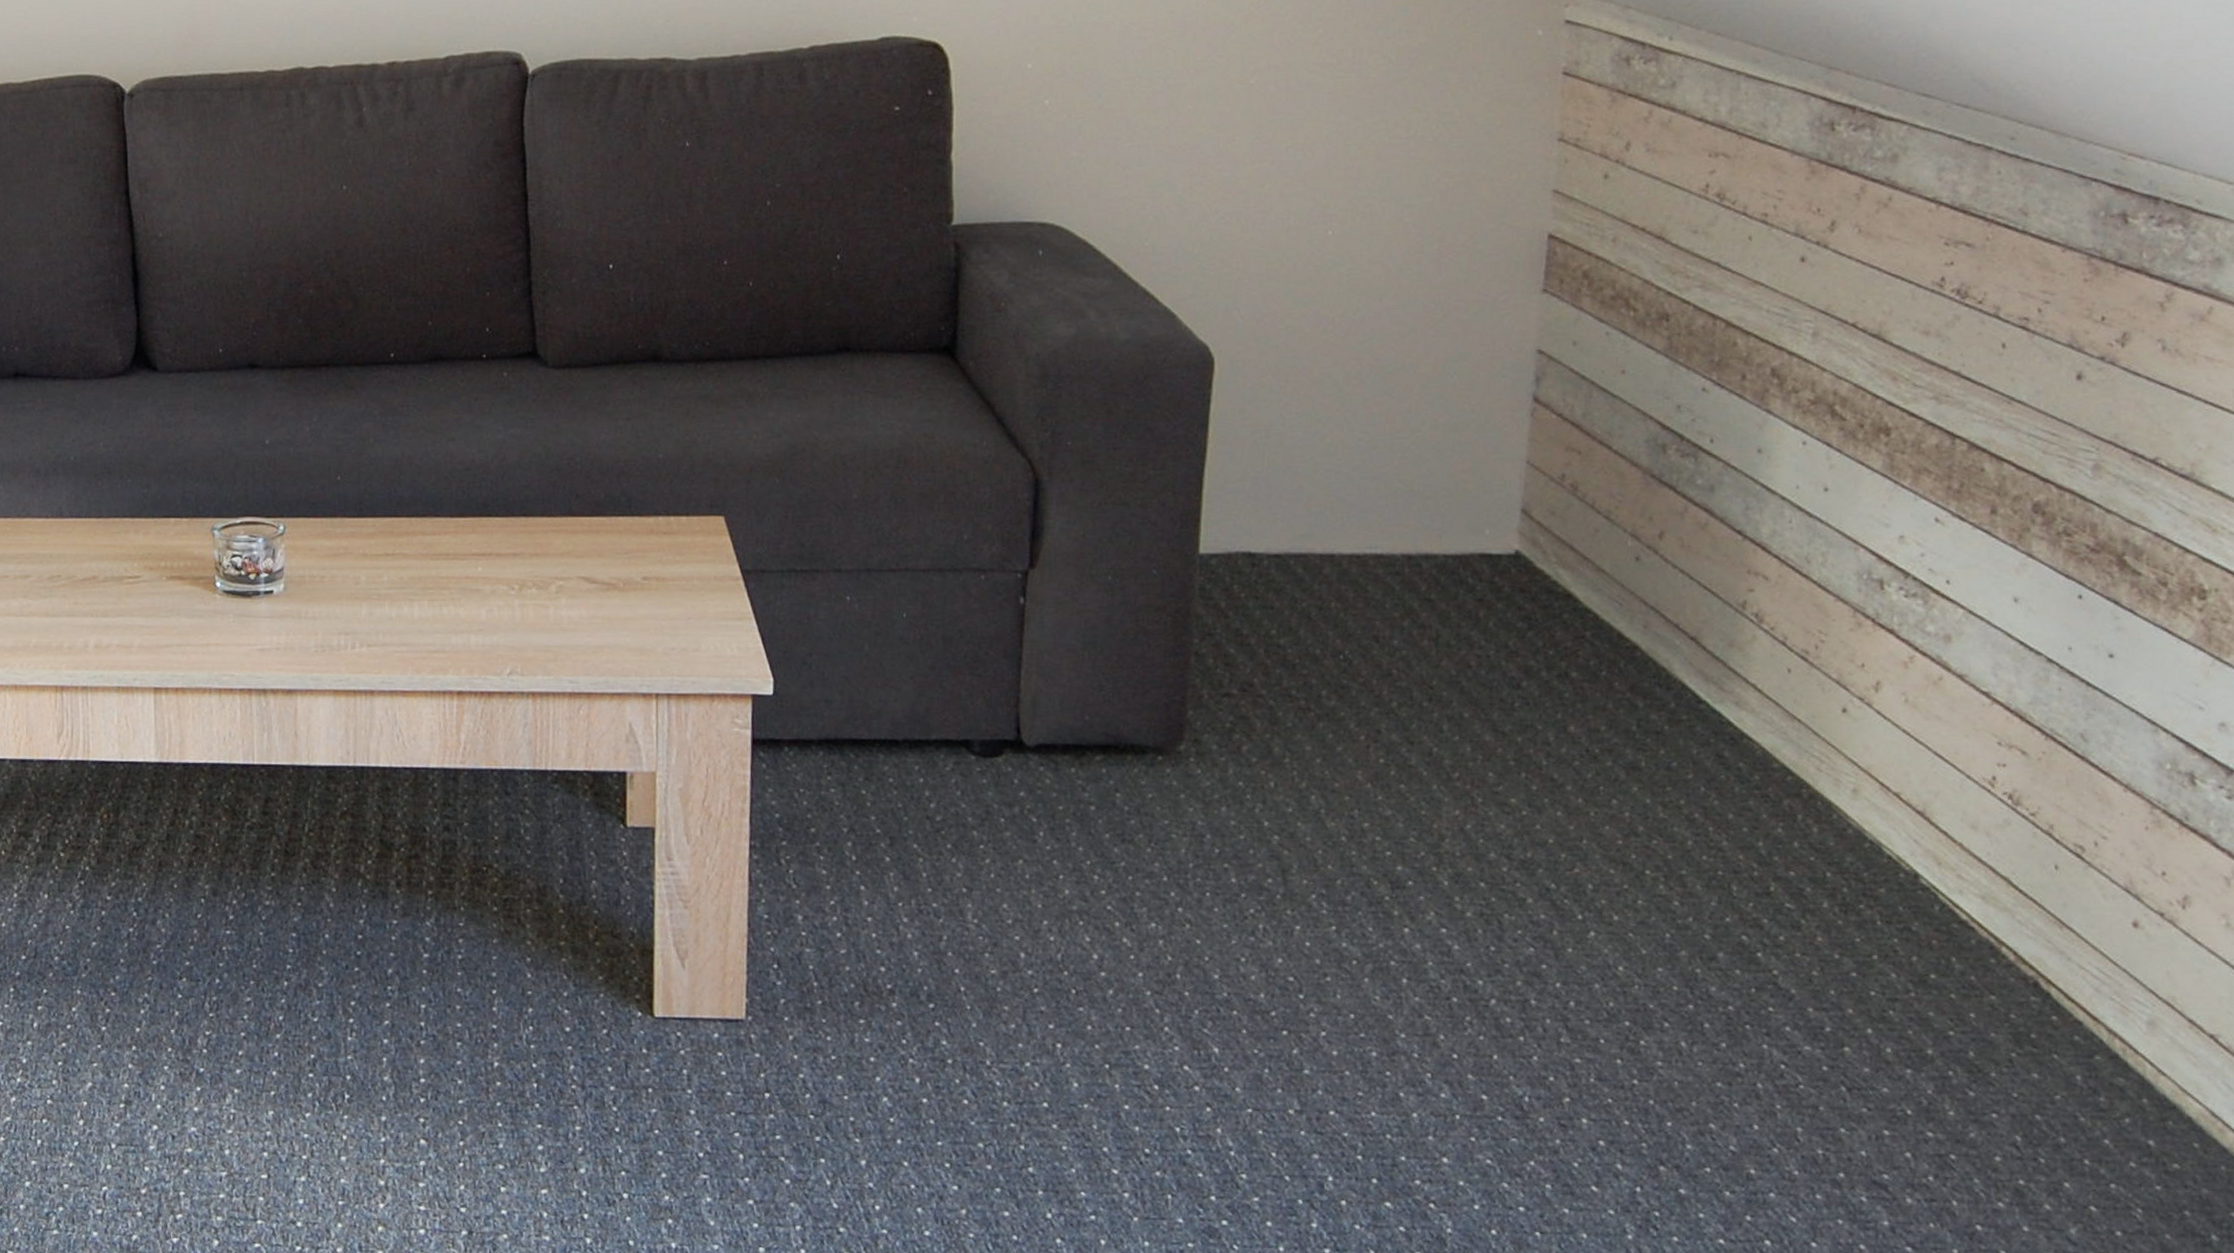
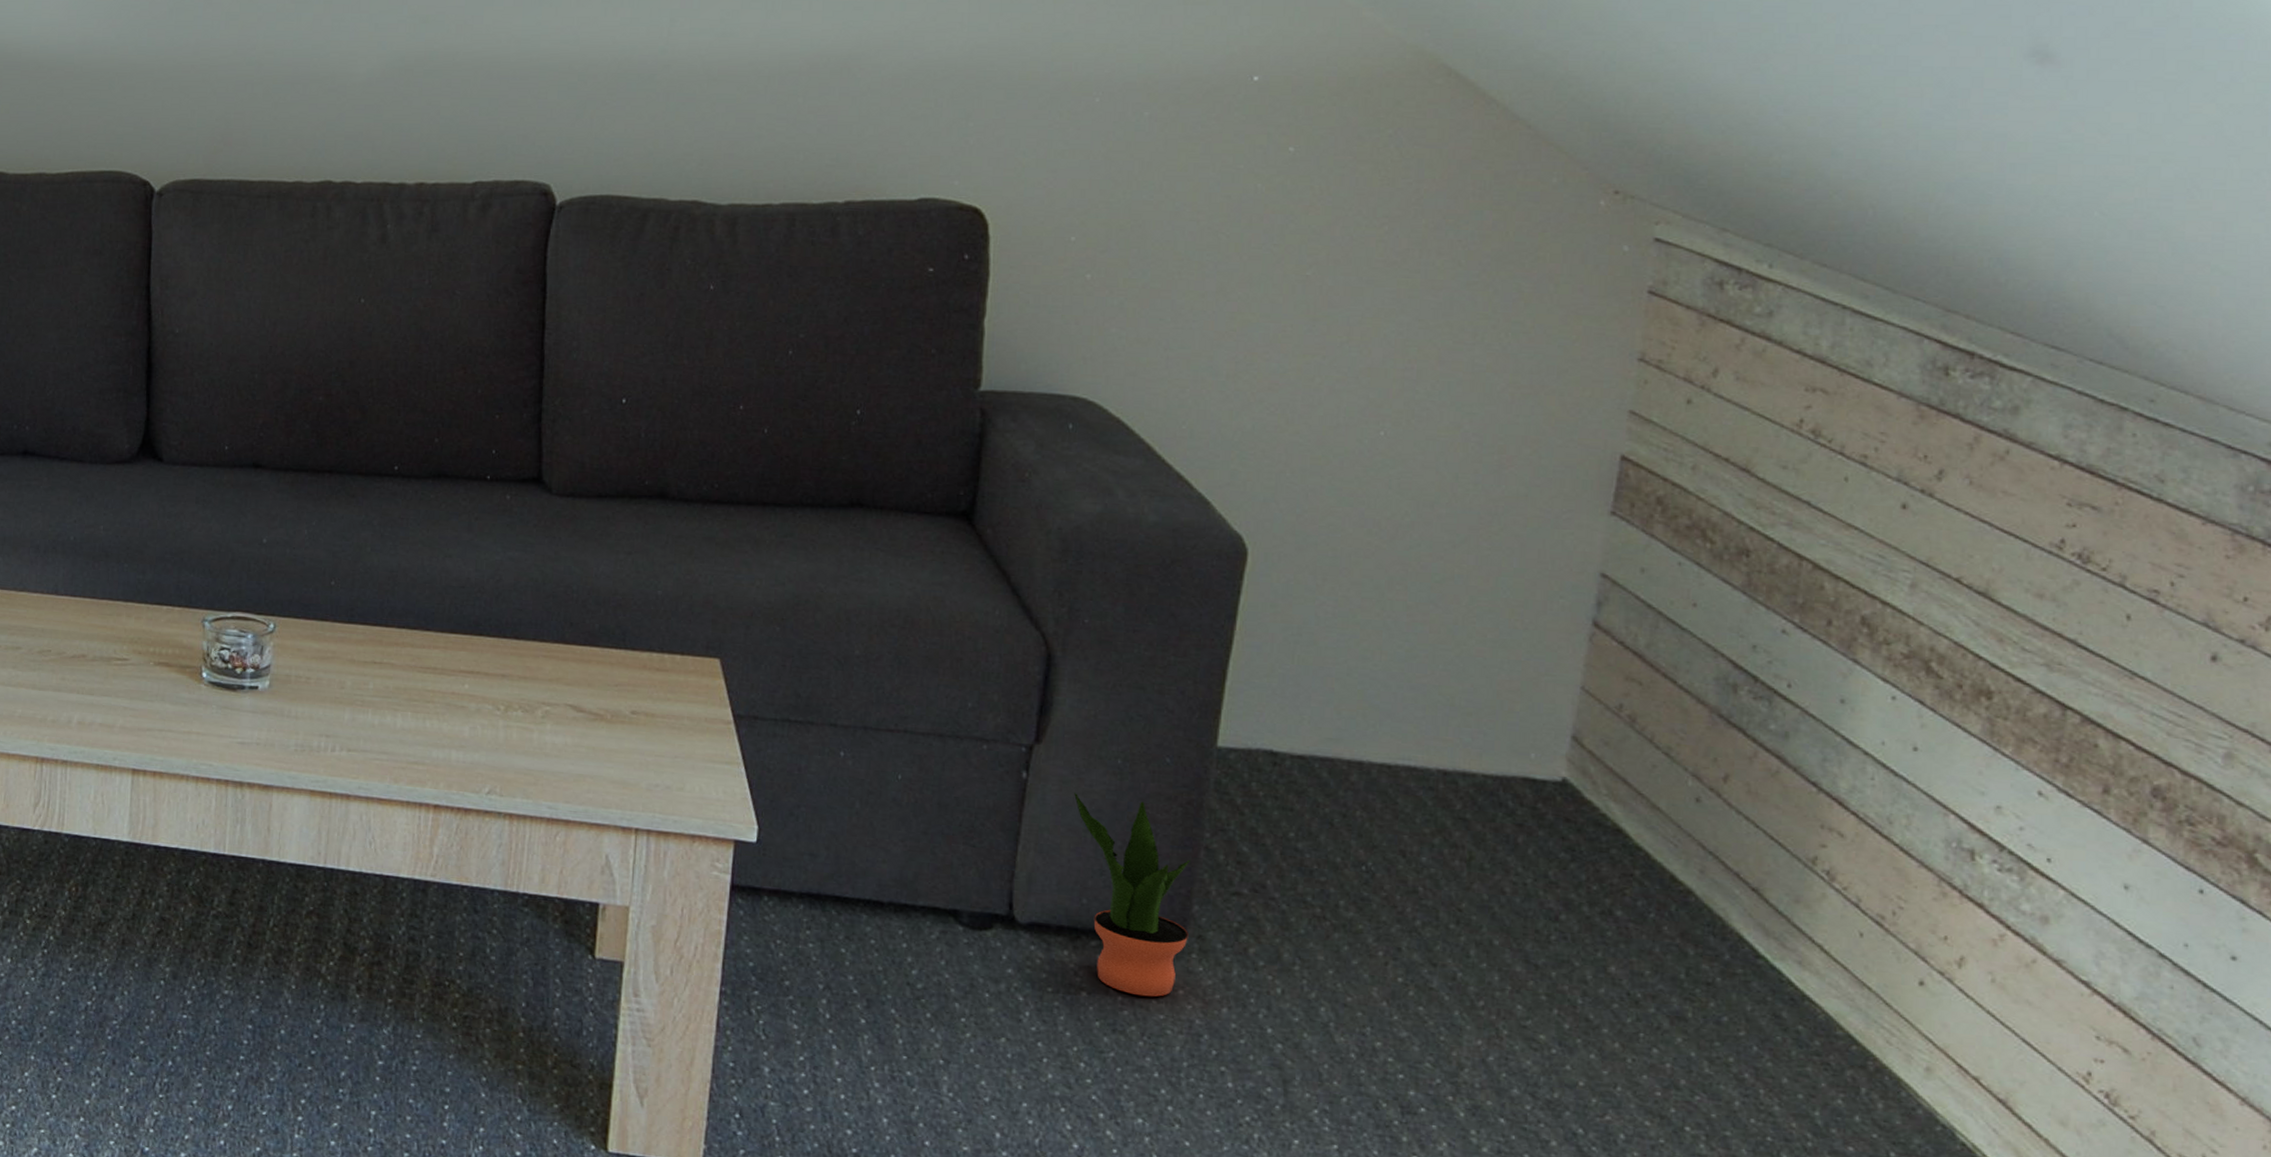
potted plant: none [1070,612,1186,804] -> present [1074,792,1190,997]

